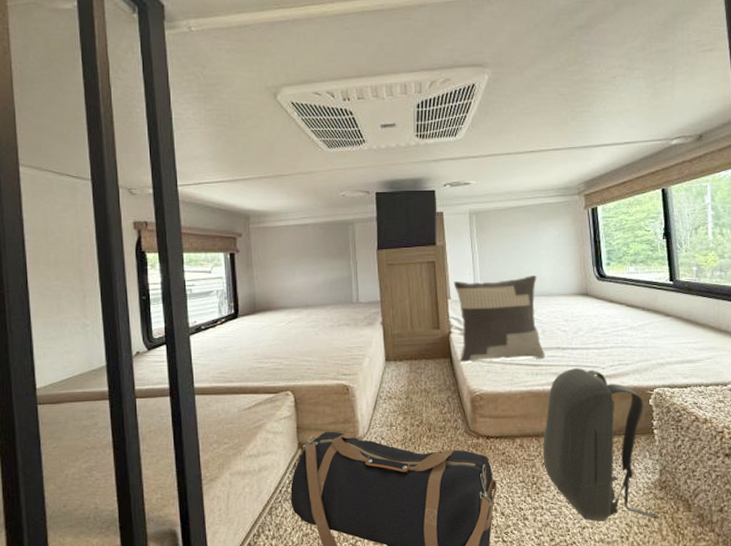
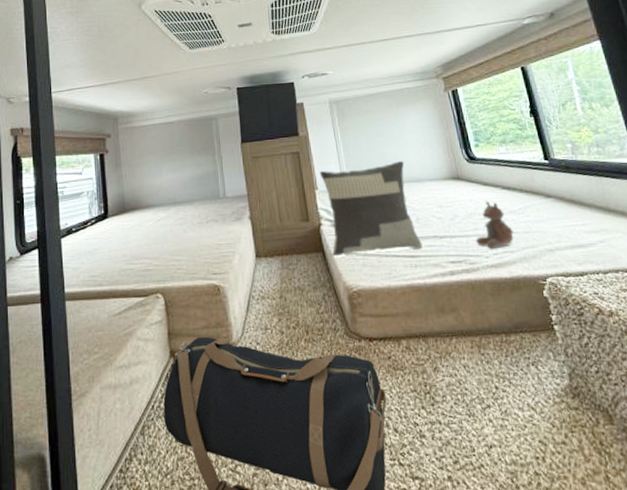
backpack: present [543,367,660,522] -> none [431,257,579,439]
stuffed bear: none [595,316,631,362] -> present [475,200,514,250]

